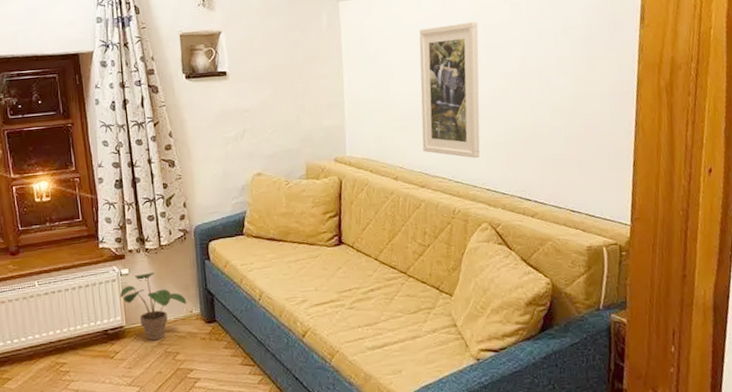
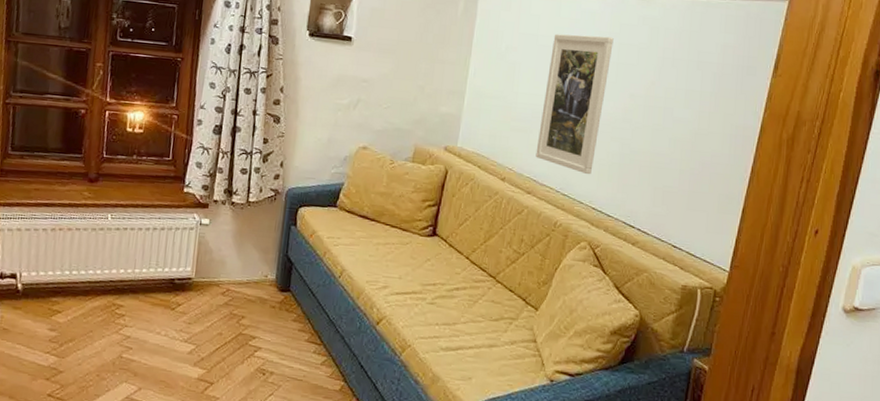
potted plant: present [119,273,187,341] -> none [194,227,264,300]

